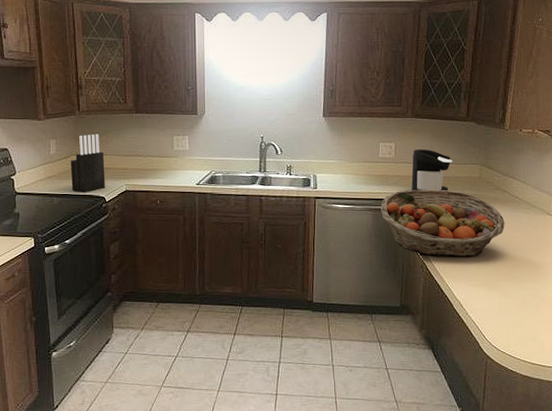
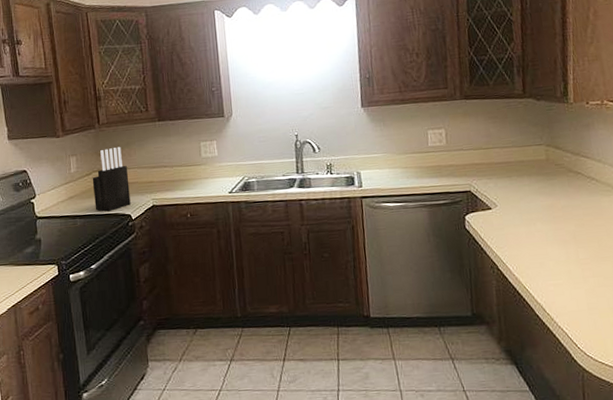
fruit basket: present [380,189,505,257] -> none [436,177,584,254]
coffee maker: present [411,148,452,191] -> none [466,133,513,181]

